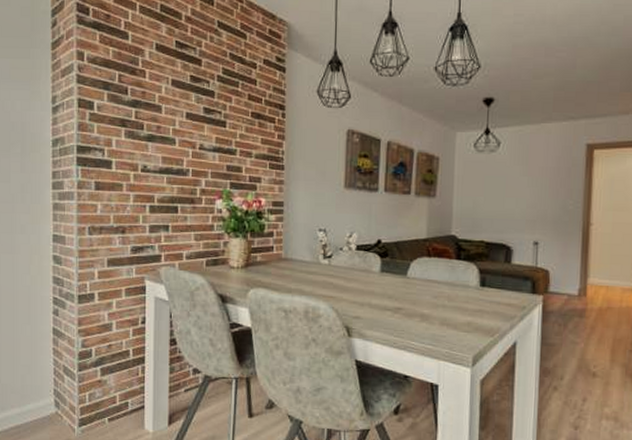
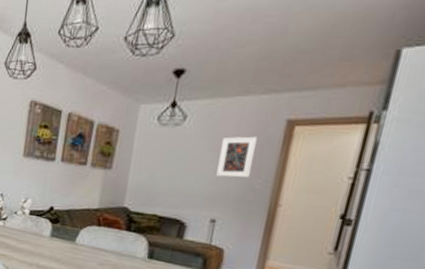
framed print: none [533,160,564,200] -> present [216,136,257,178]

